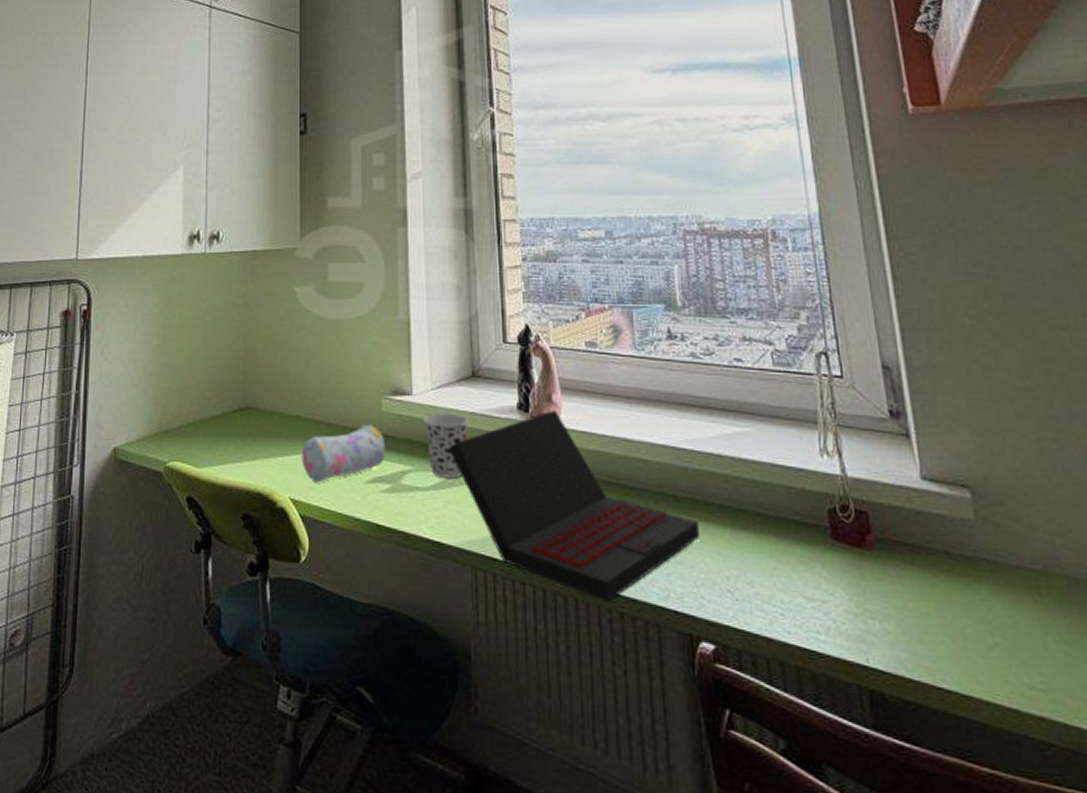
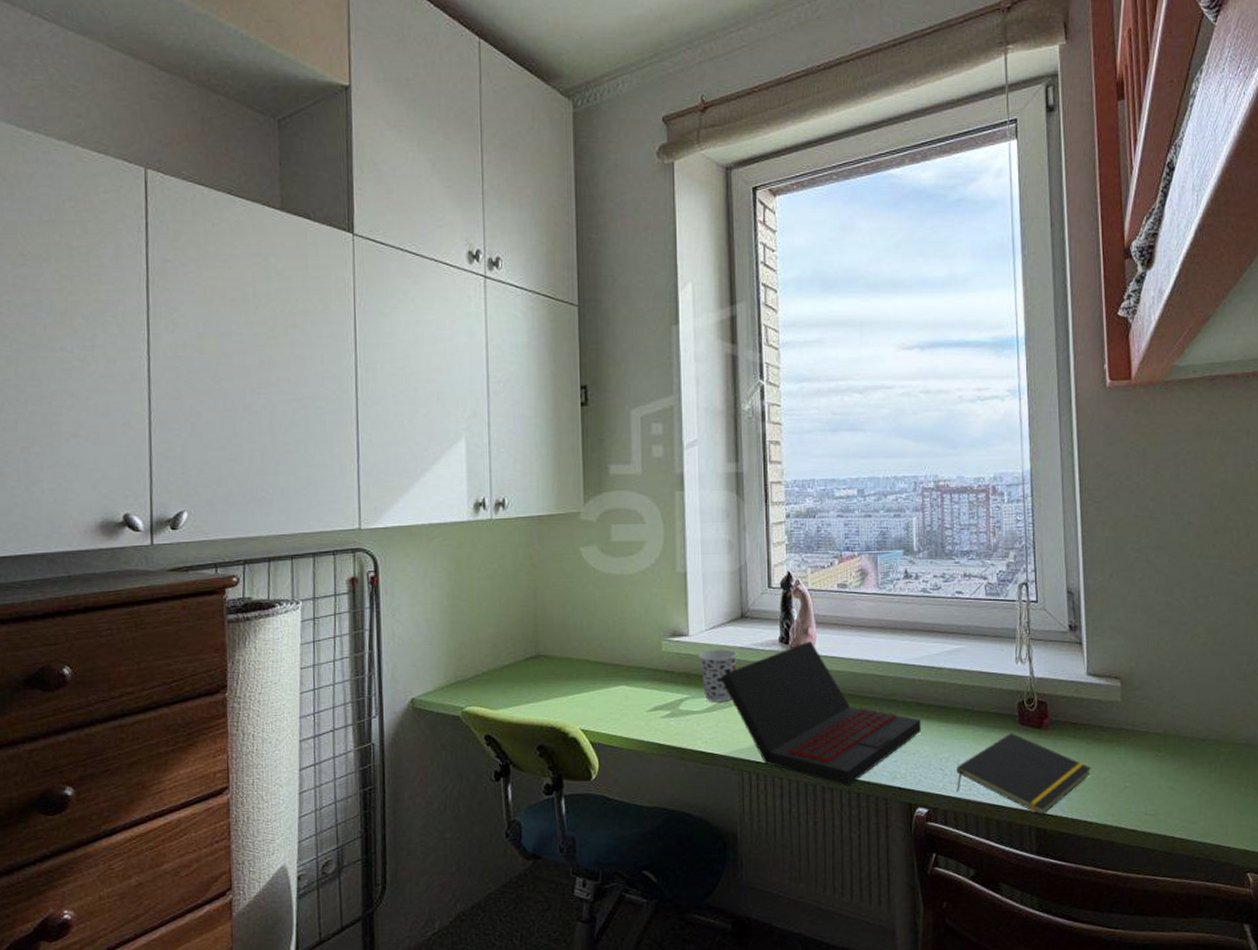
pencil case: present [301,424,386,483] -> none [590,662,666,715]
notepad: none [750,550,942,673] -> present [956,733,1092,816]

